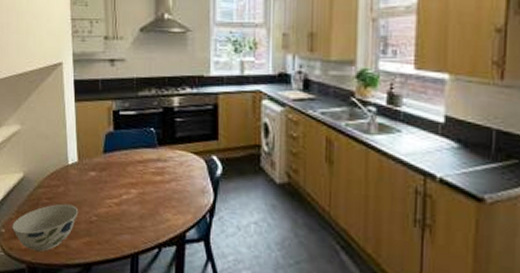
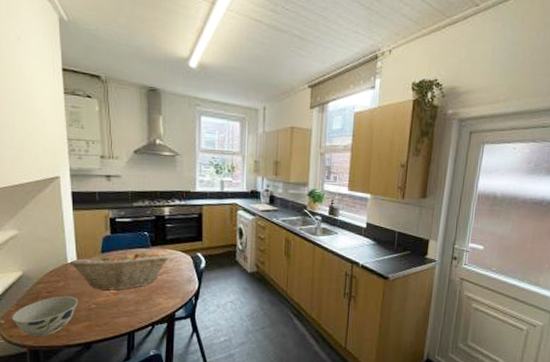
fruit basket: none [70,150,180,201] -> present [69,250,170,291]

